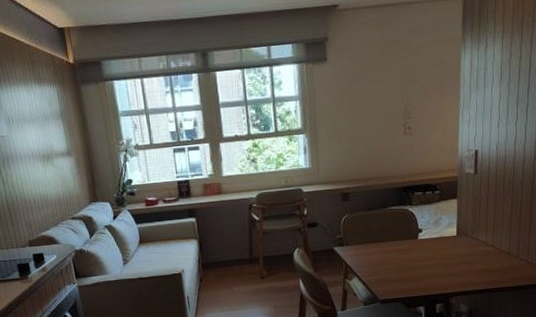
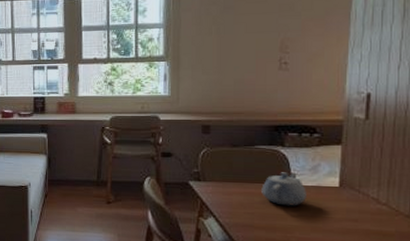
teapot: none [395,227,432,258] -> present [261,172,307,206]

